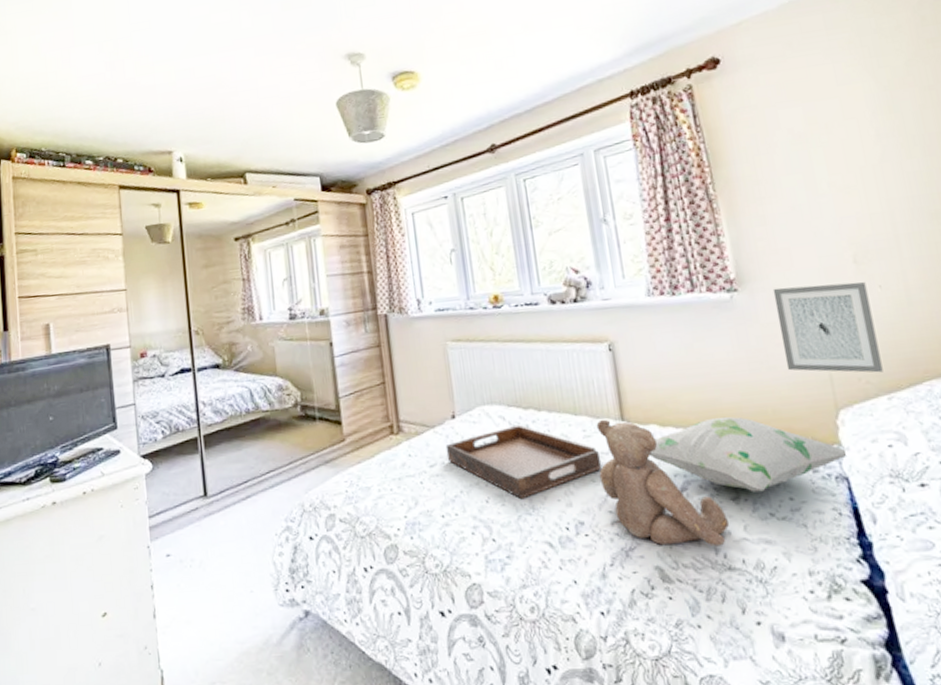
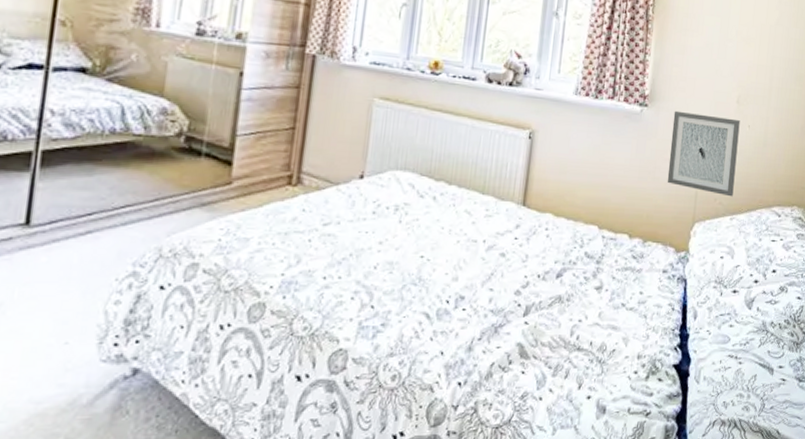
serving tray: present [445,424,602,499] -> none [344,194,496,268]
teddy bear: present [596,419,729,547] -> none [489,201,588,329]
decorative pillow: present [649,416,848,492] -> none [538,215,691,284]

